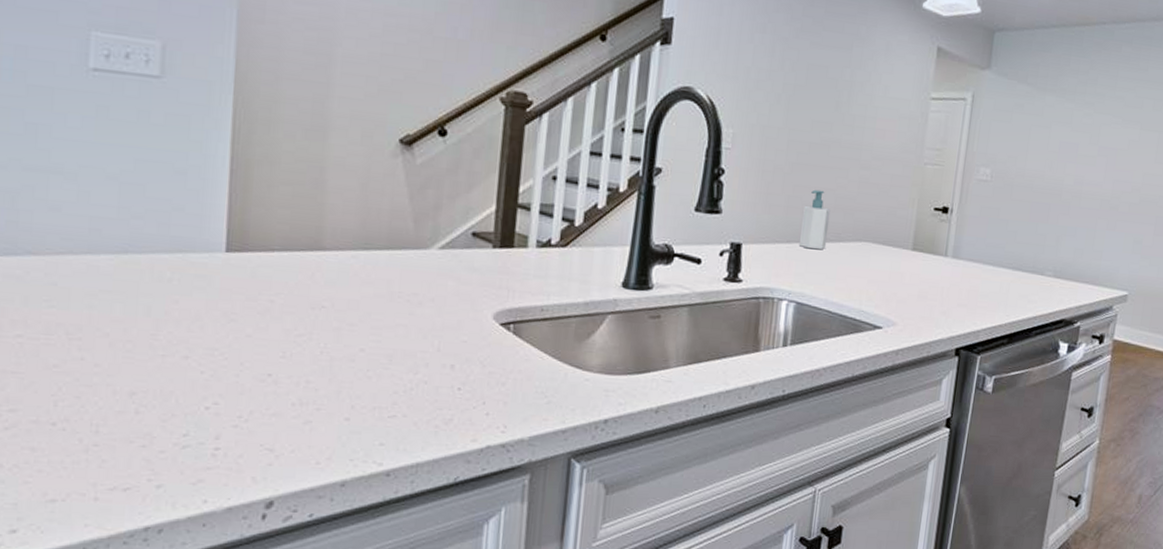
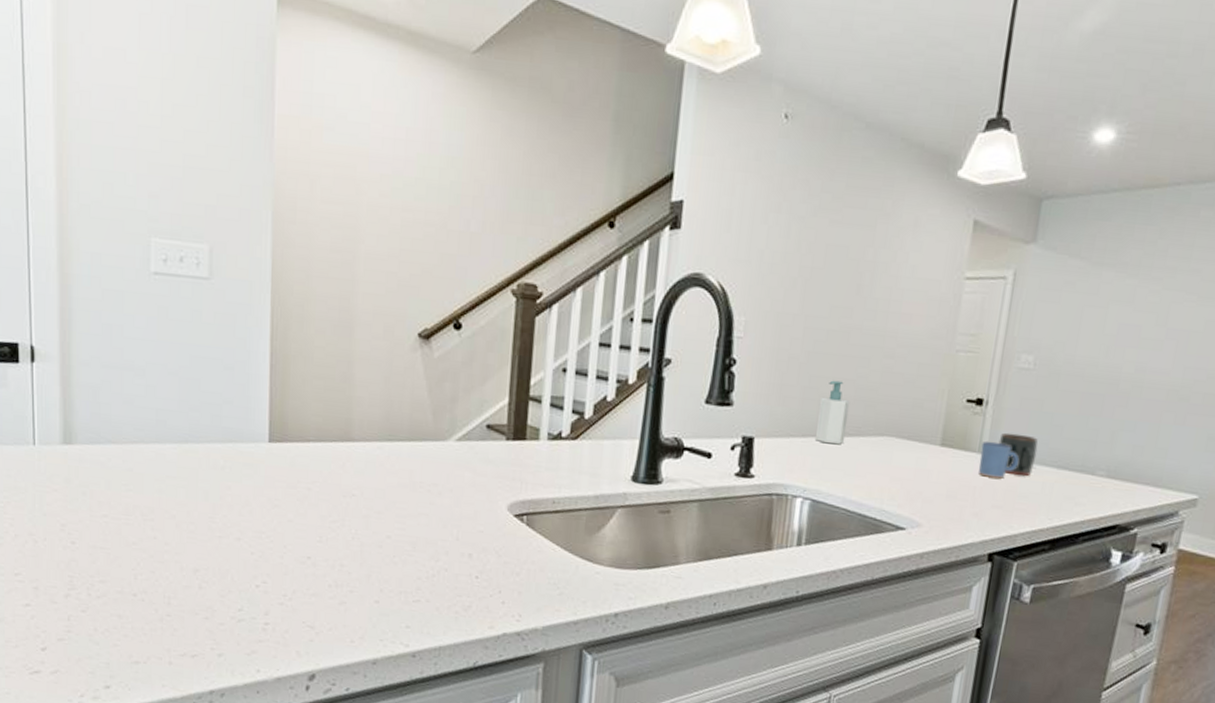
mug: none [946,245,980,280] -> present [979,441,1019,479]
mug: none [962,237,996,278] -> present [998,432,1039,477]

